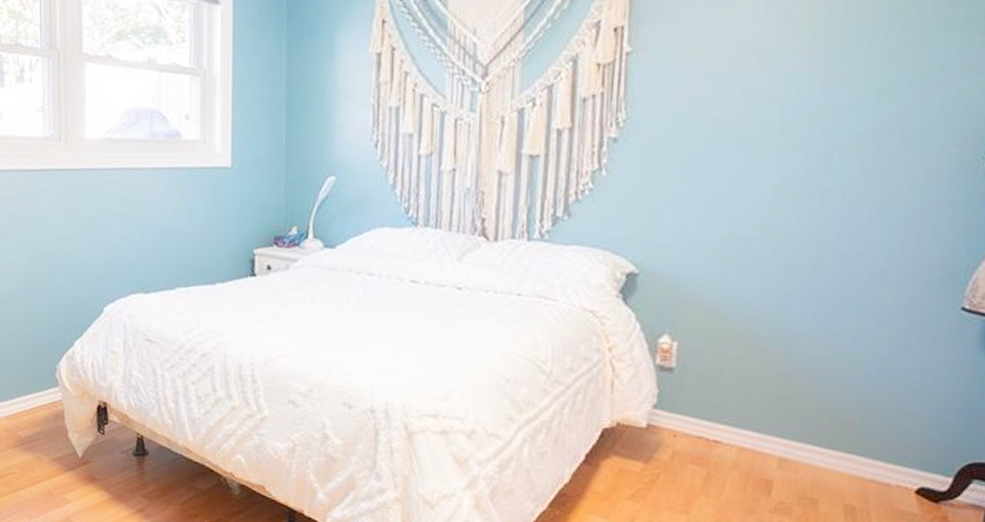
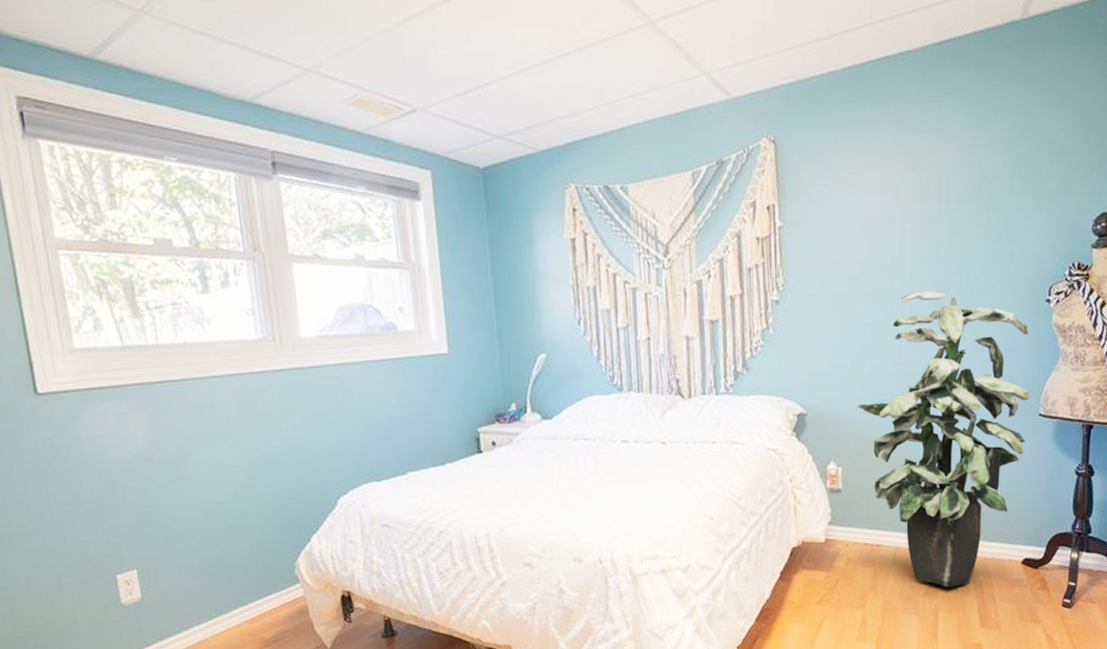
indoor plant: none [706,140,957,508] -> present [857,291,1030,587]

